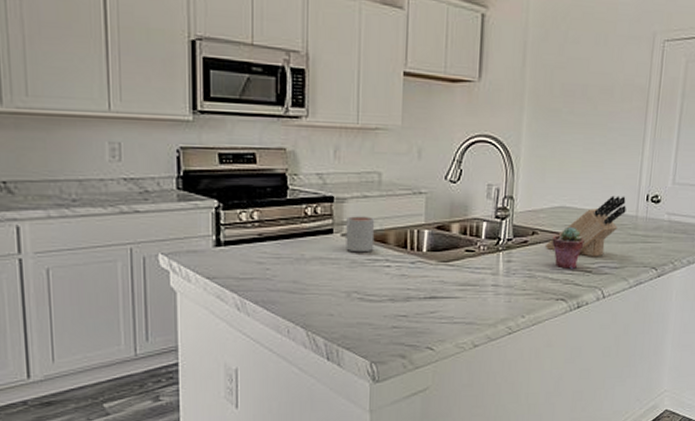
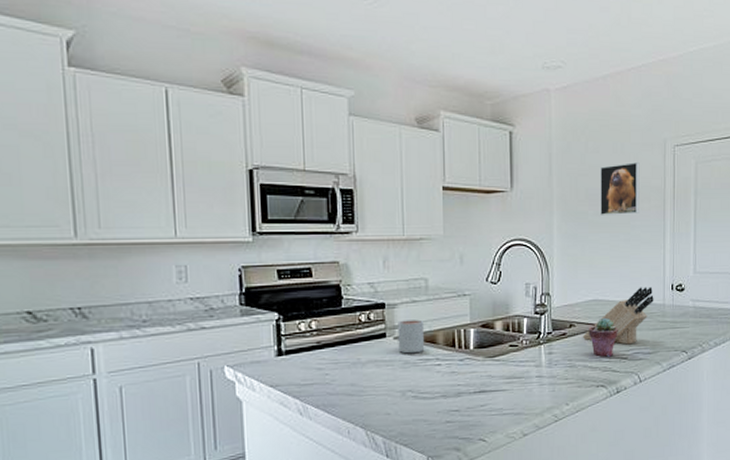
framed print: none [575,57,624,116] -> present [600,162,640,216]

